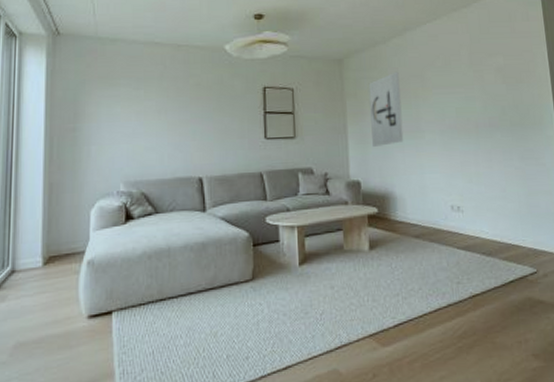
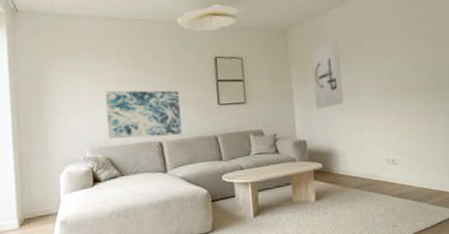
wall art: none [144,119,224,173] -> present [105,90,182,139]

